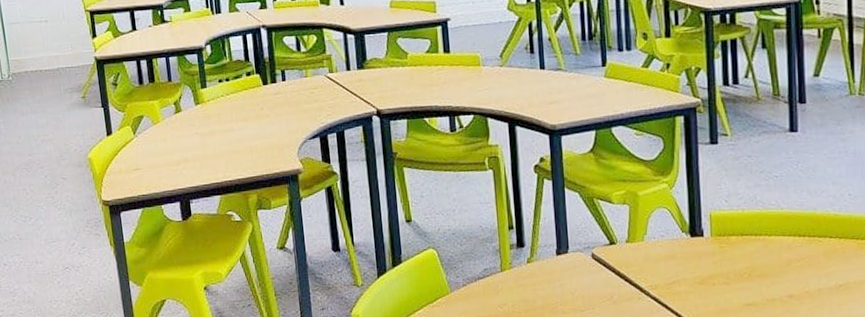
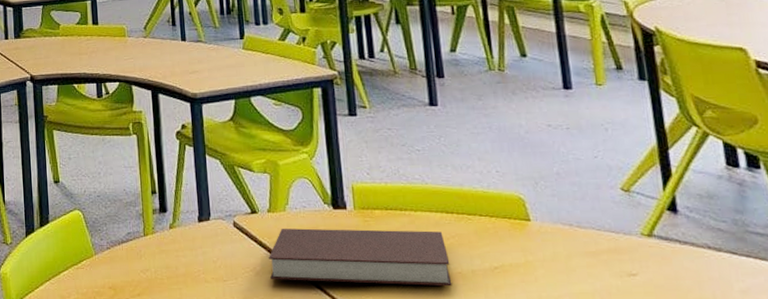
notebook: none [626,254,799,308] -> present [269,228,452,287]

